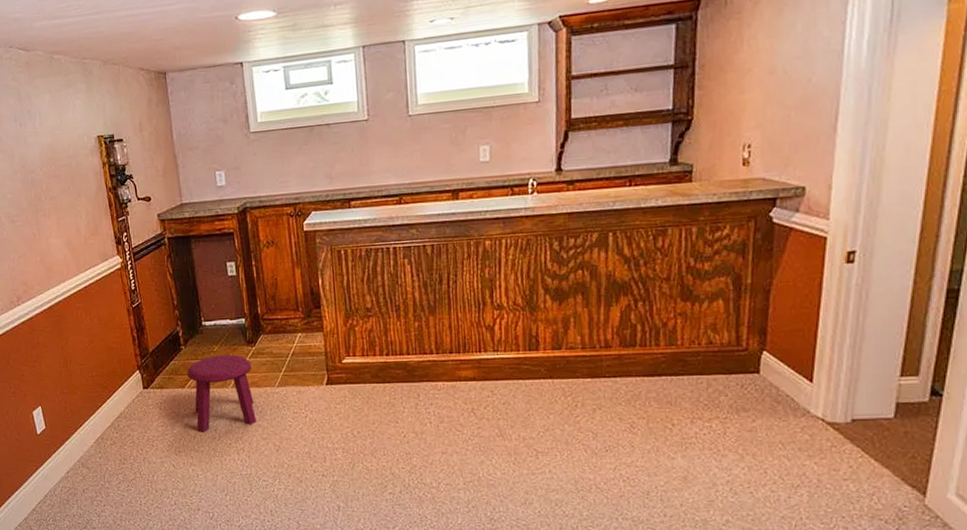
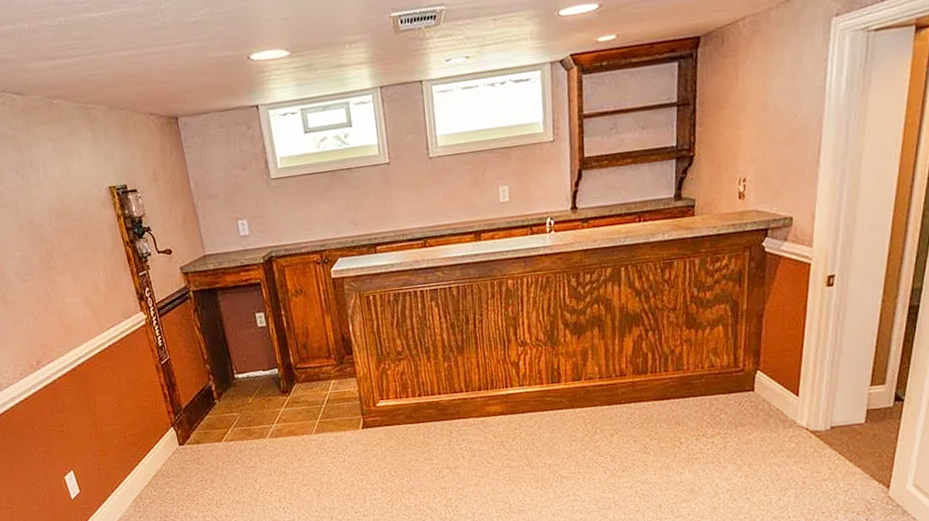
stool: present [186,355,256,432] -> none [222,405,296,484]

